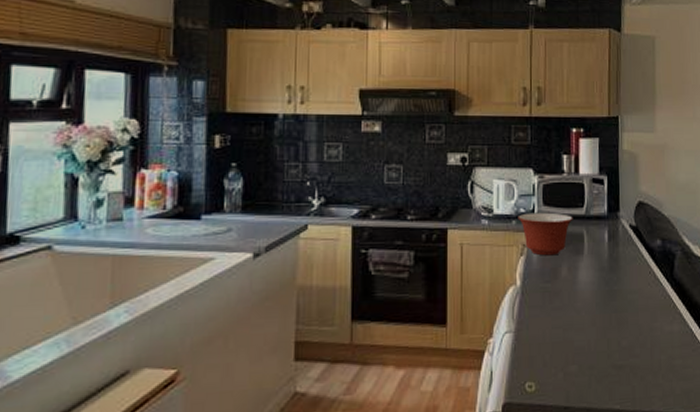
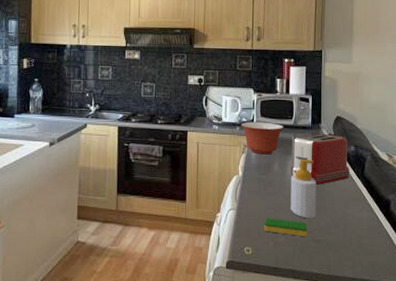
dish sponge: none [550,340,606,363] -> present [264,217,308,237]
toaster: none [582,225,657,292] -> present [290,134,350,185]
soap bottle: none [583,260,616,338] -> present [290,160,316,219]

